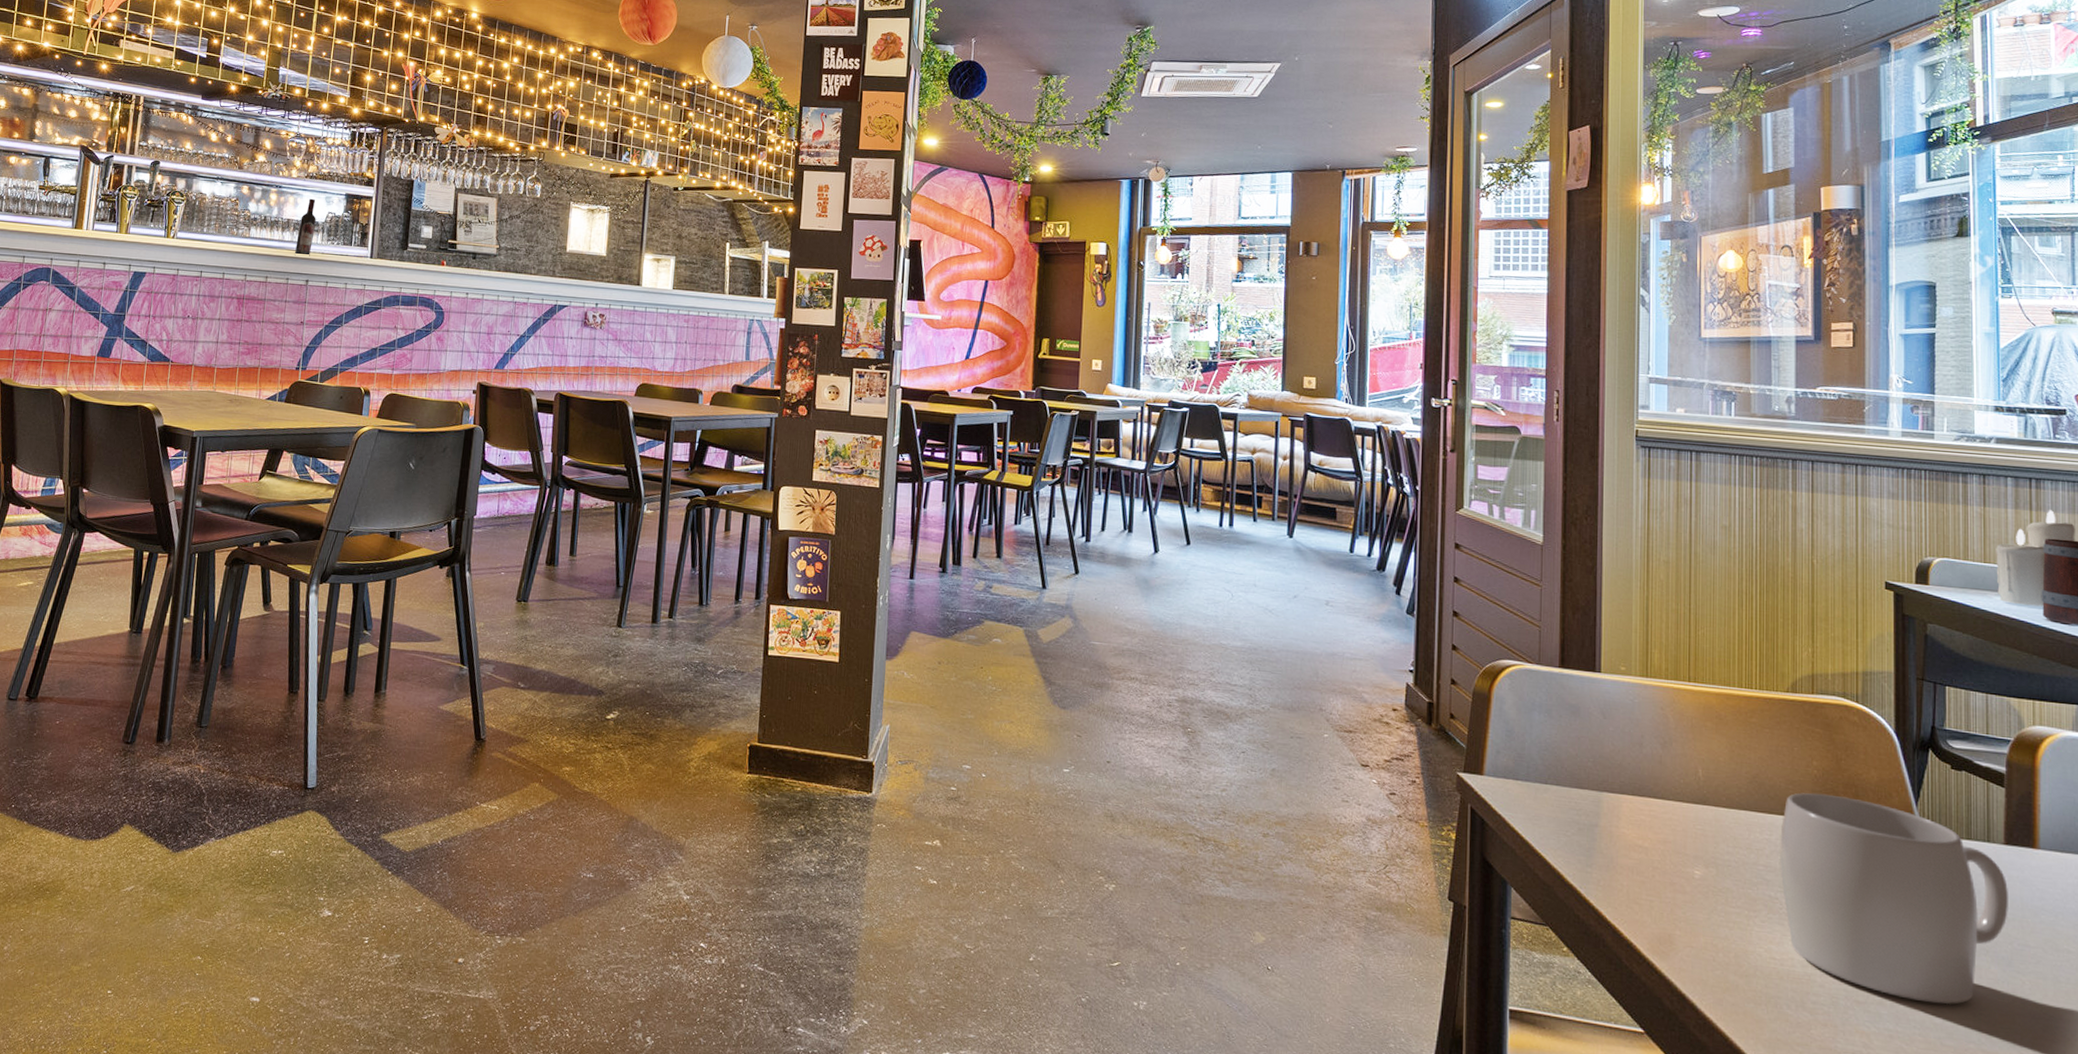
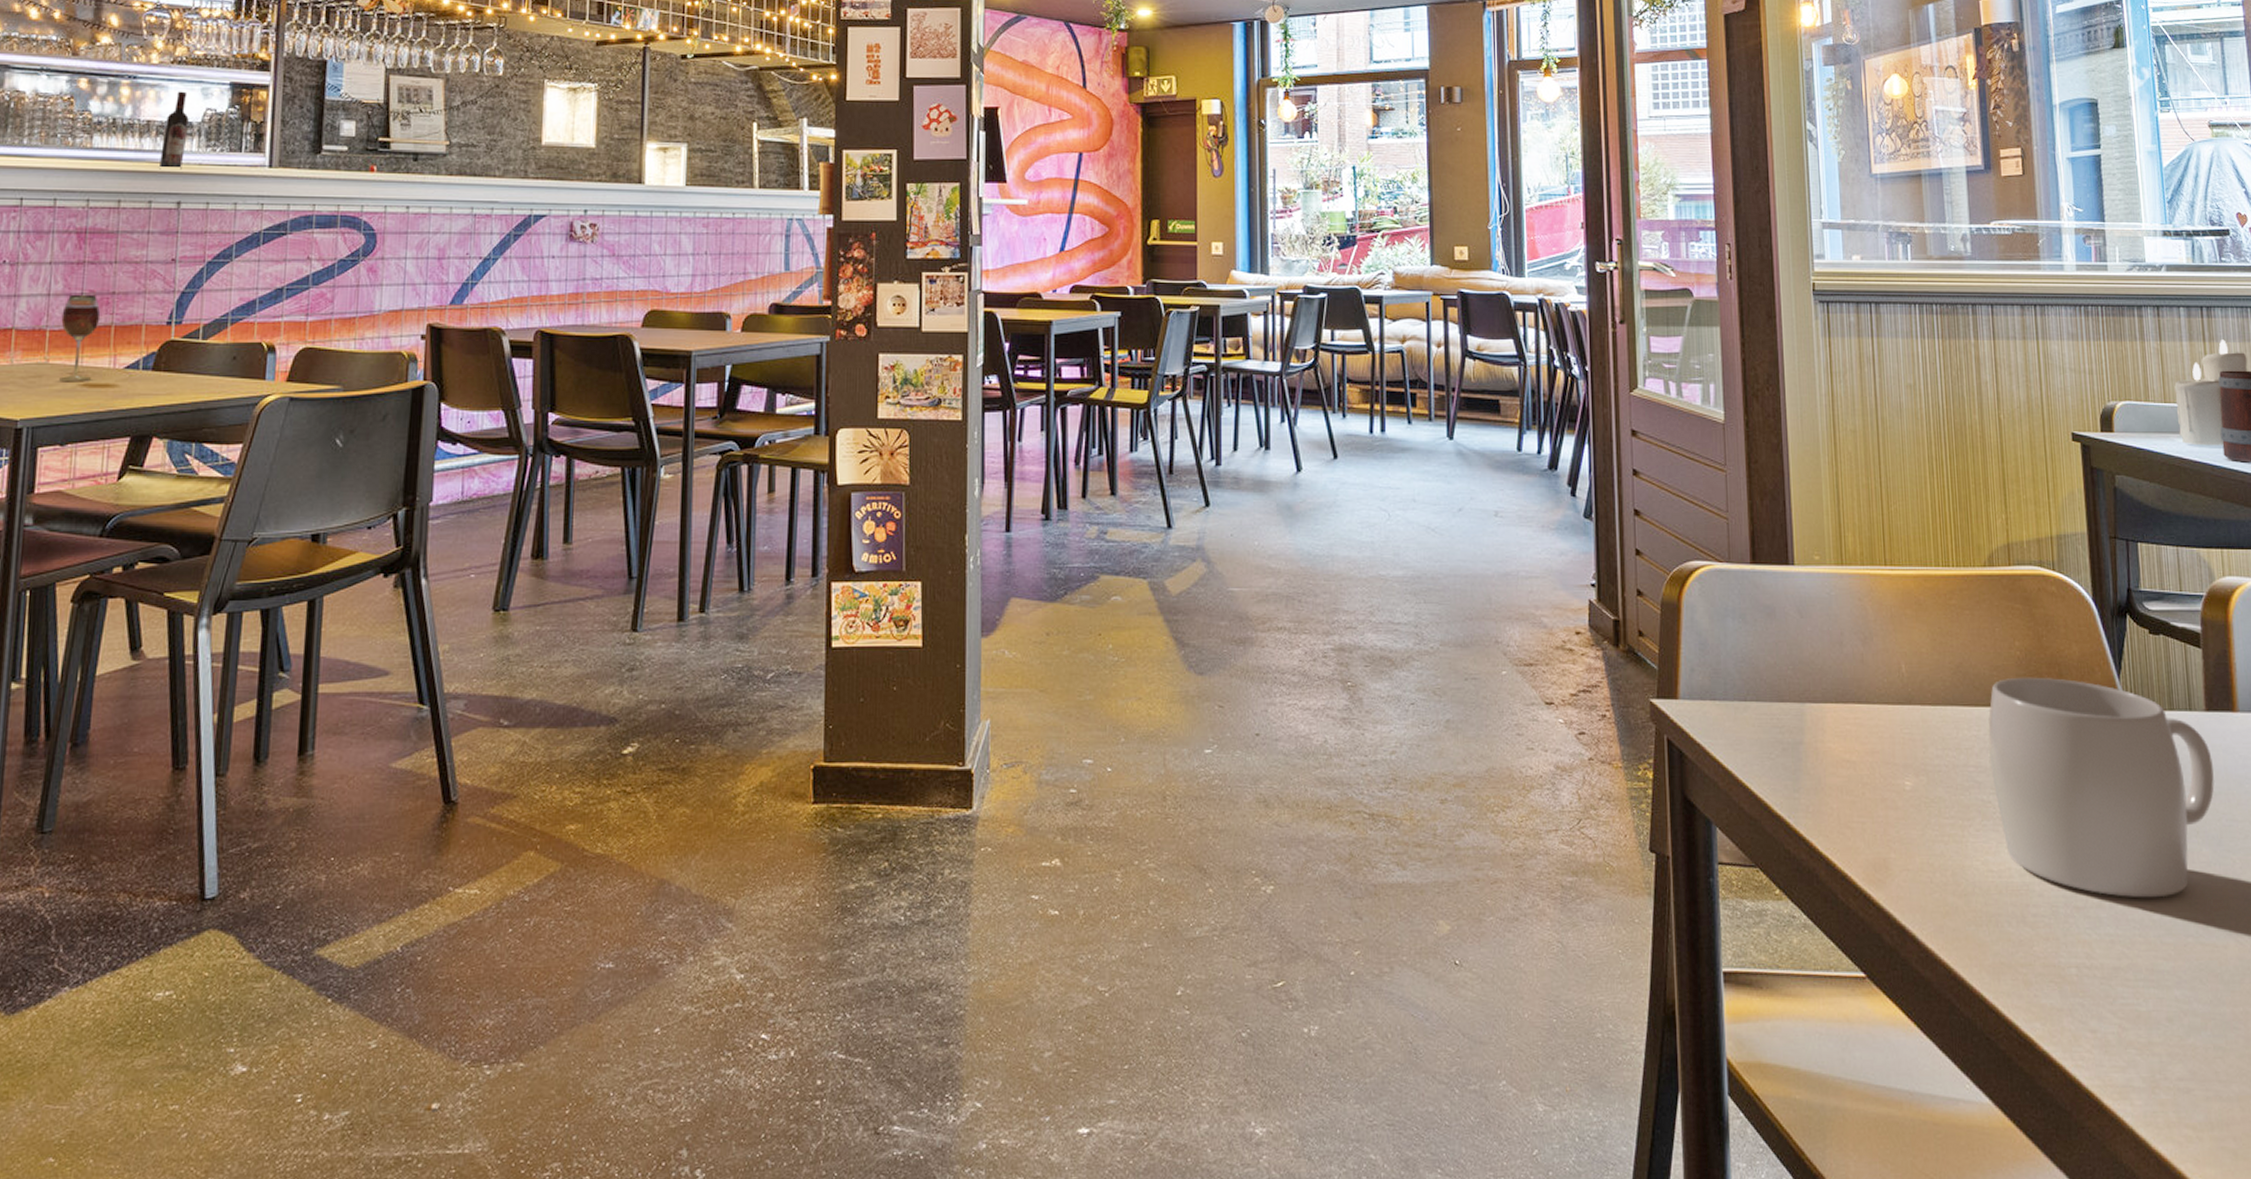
wineglass: none [222,343,252,407] -> present [59,294,101,381]

